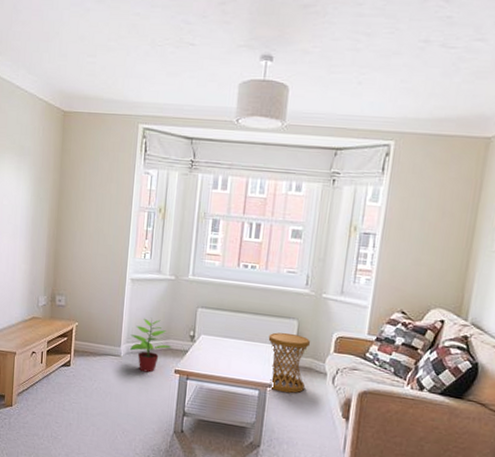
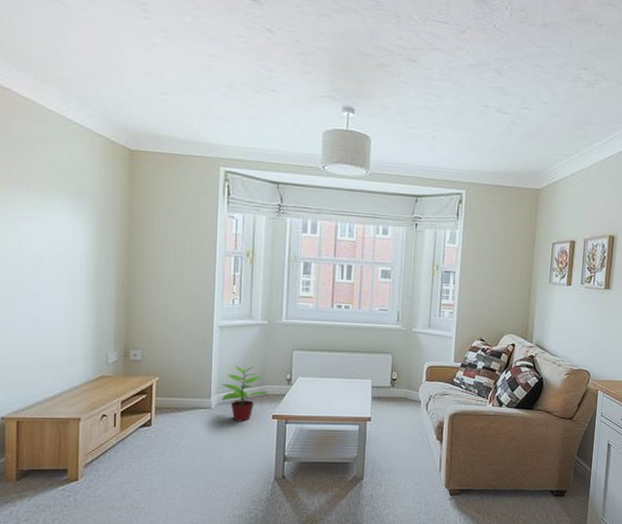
side table: present [268,332,310,393] -> none [365,368,404,424]

